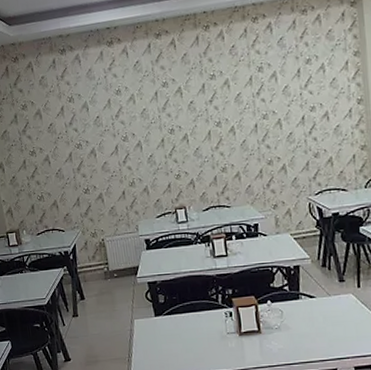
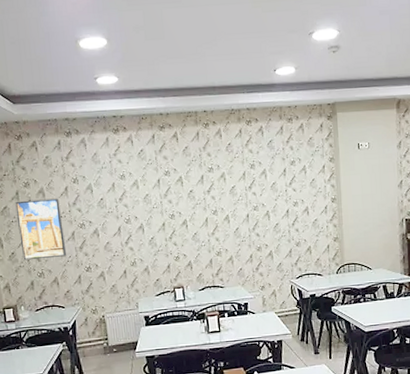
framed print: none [14,119,65,184] -> present [15,198,67,261]

